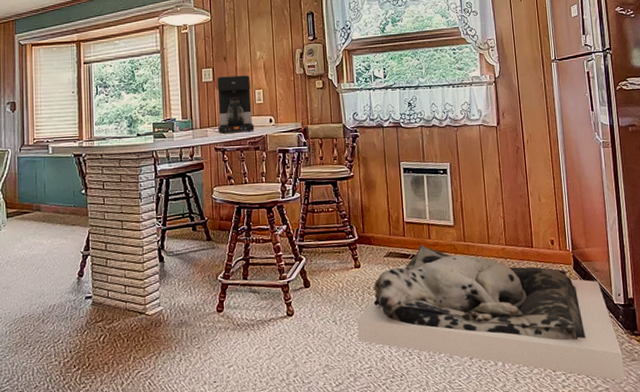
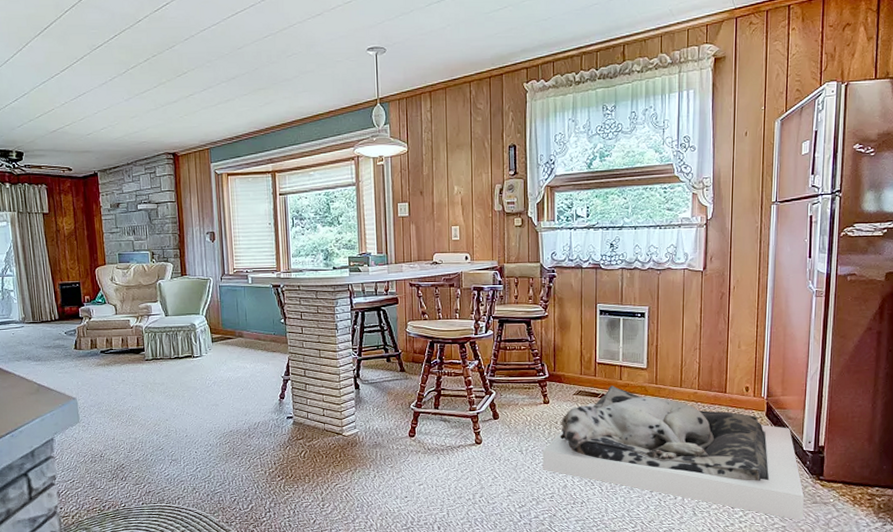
coffee maker: present [217,75,255,134] -> none [413,211,450,269]

